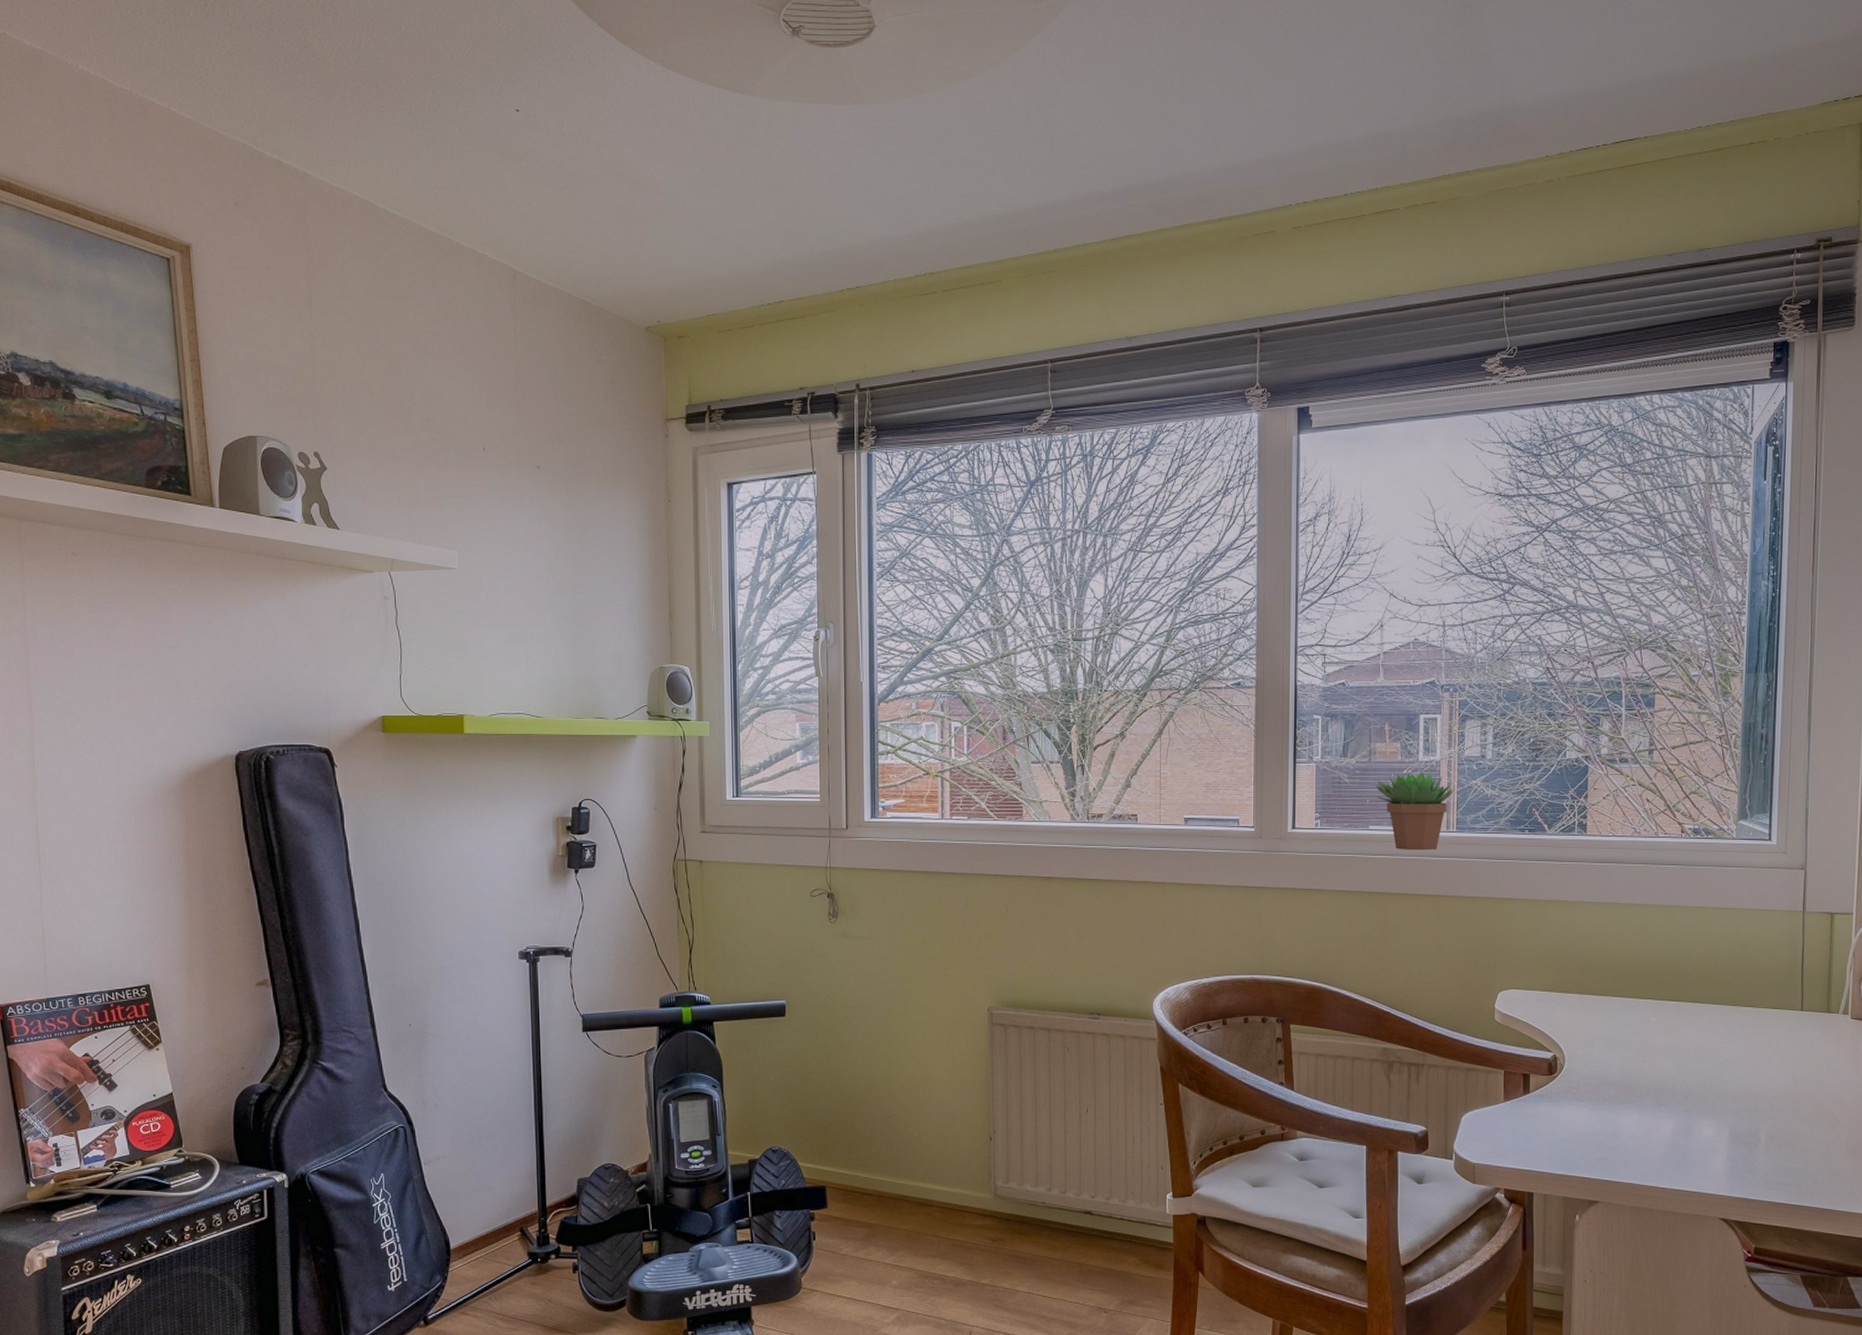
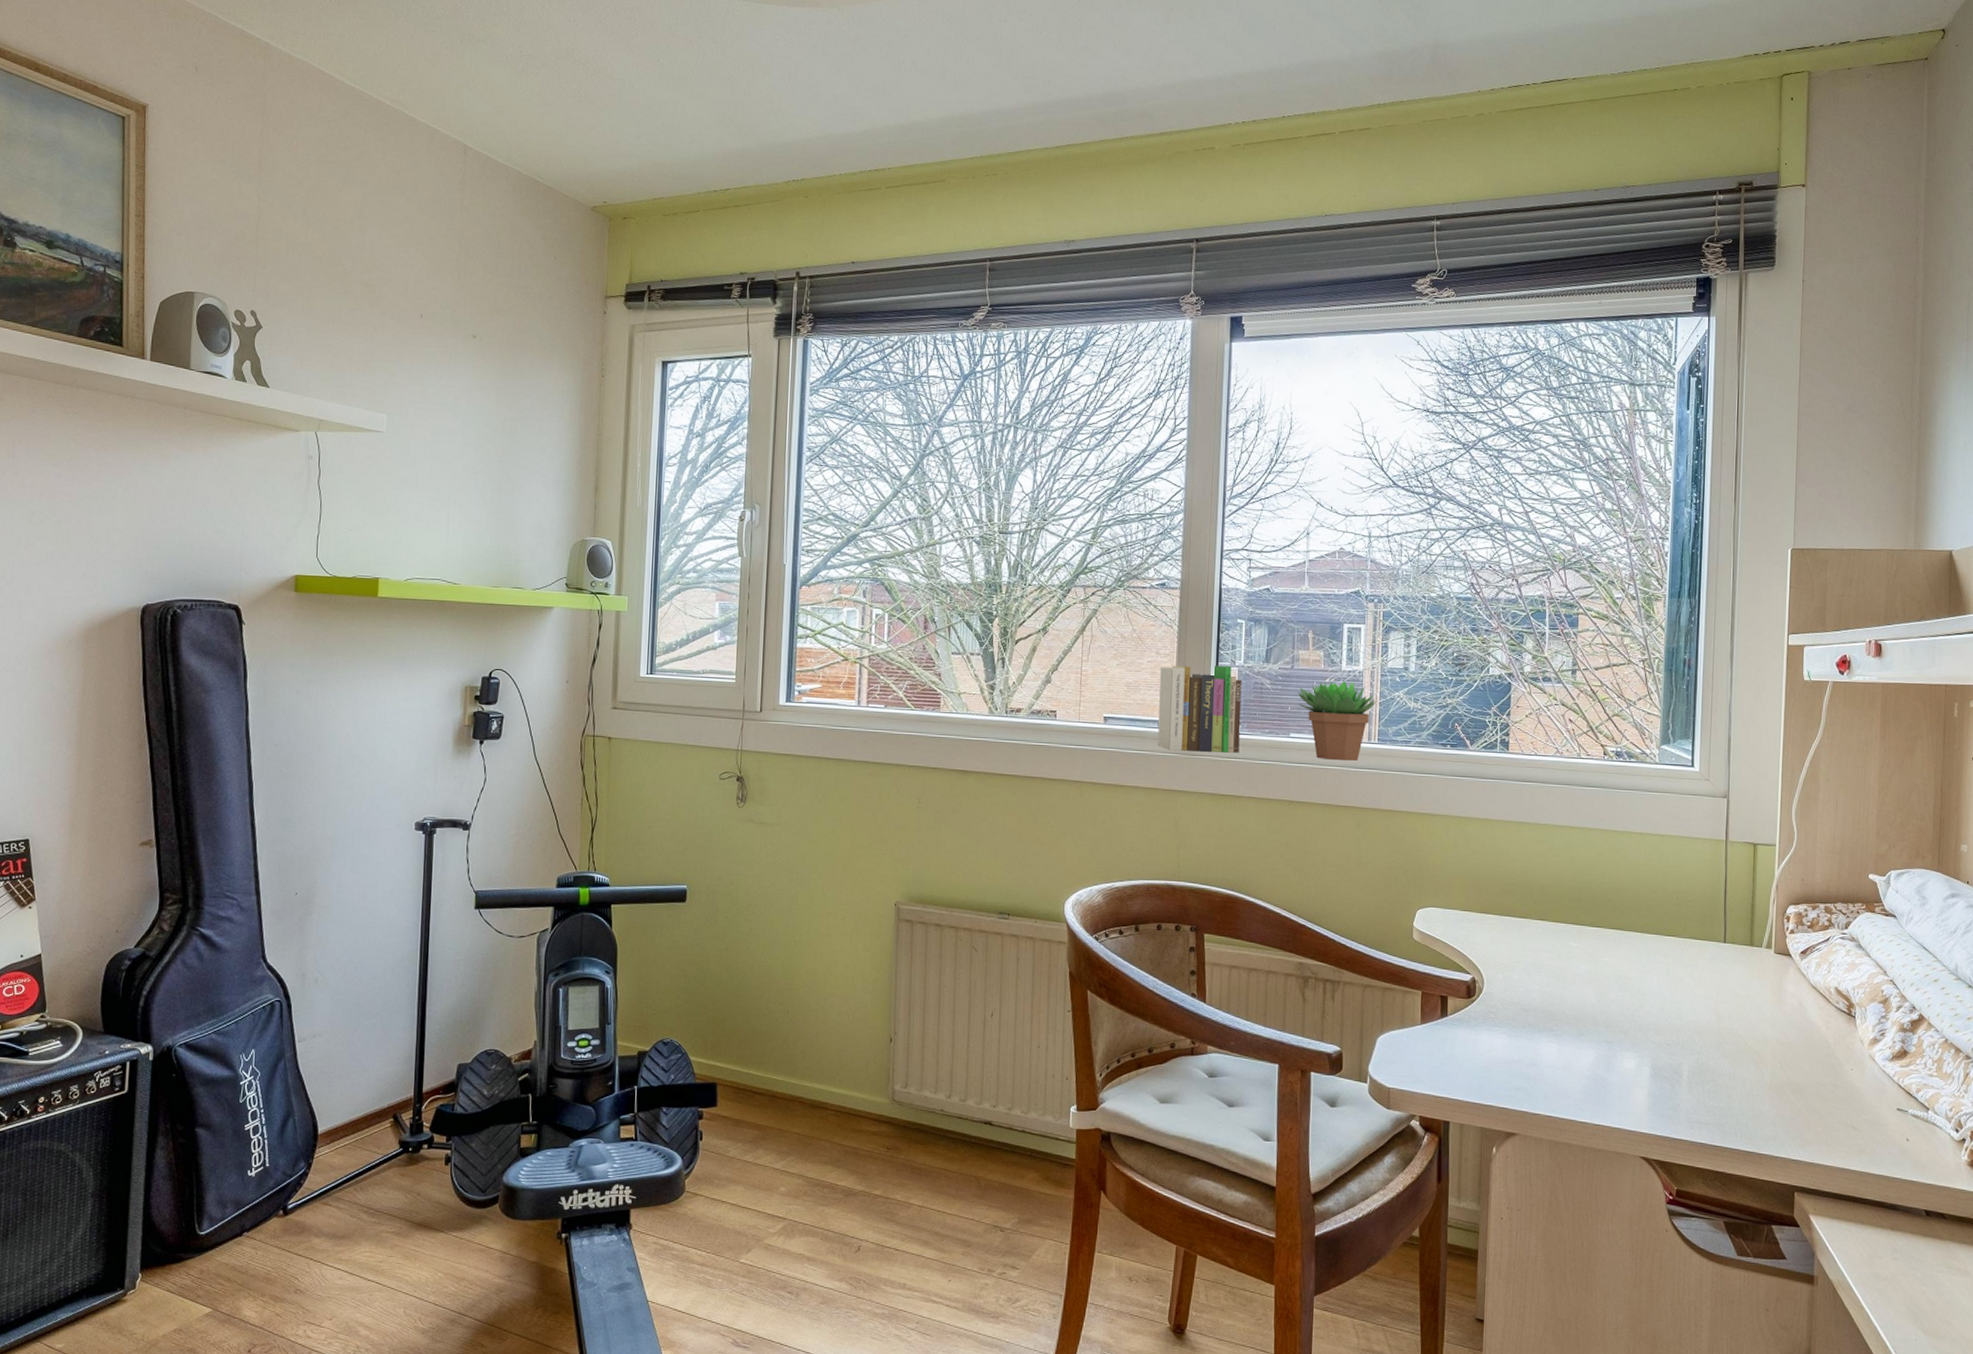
books: none [1238,762,1320,849] -> present [1157,665,1242,754]

